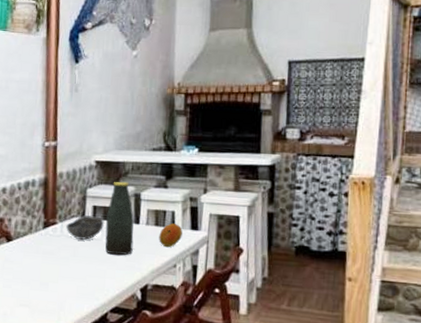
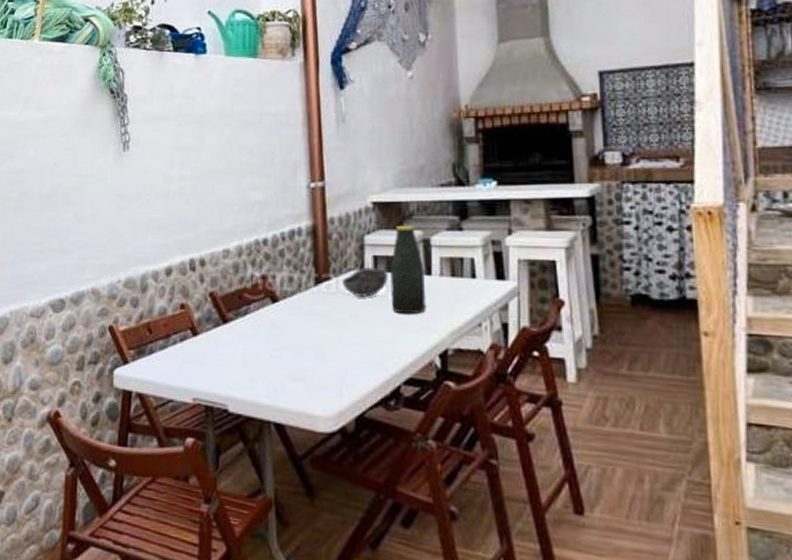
fruit: present [159,223,183,247] -> none [457,273,486,302]

